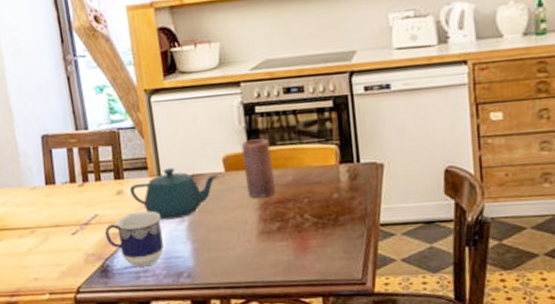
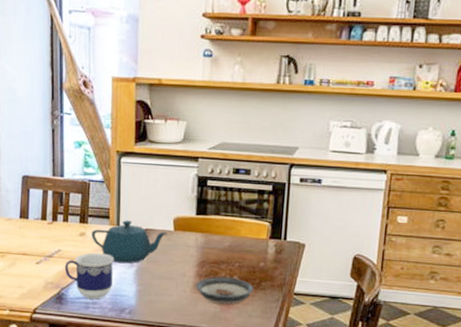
candle: present [241,138,276,198] -> none [190,207,215,257]
saucer: none [261,216,331,251] -> present [195,276,254,305]

